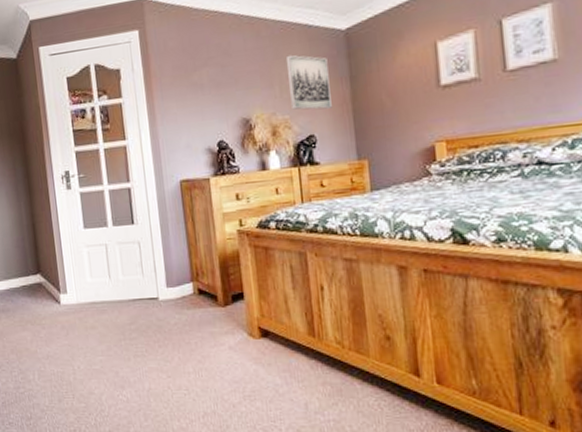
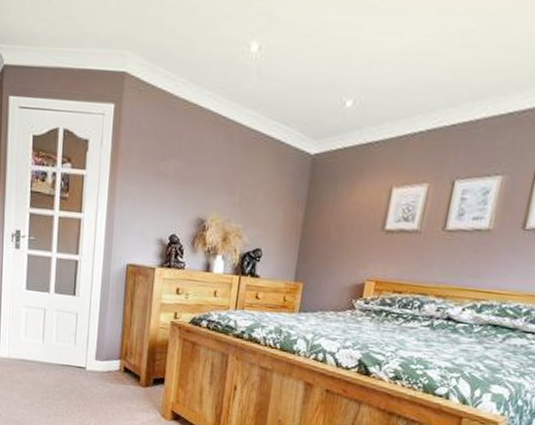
wall art: present [285,54,332,110] -> none [246,166,290,228]

